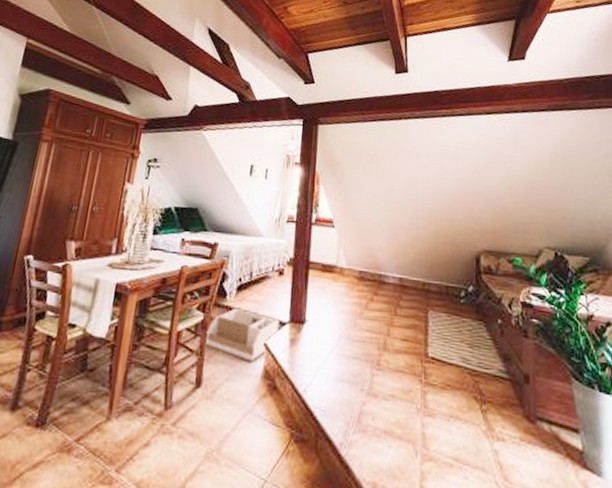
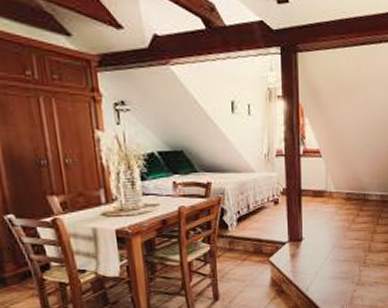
storage bin: present [204,307,280,362] -> none [215,236,280,276]

